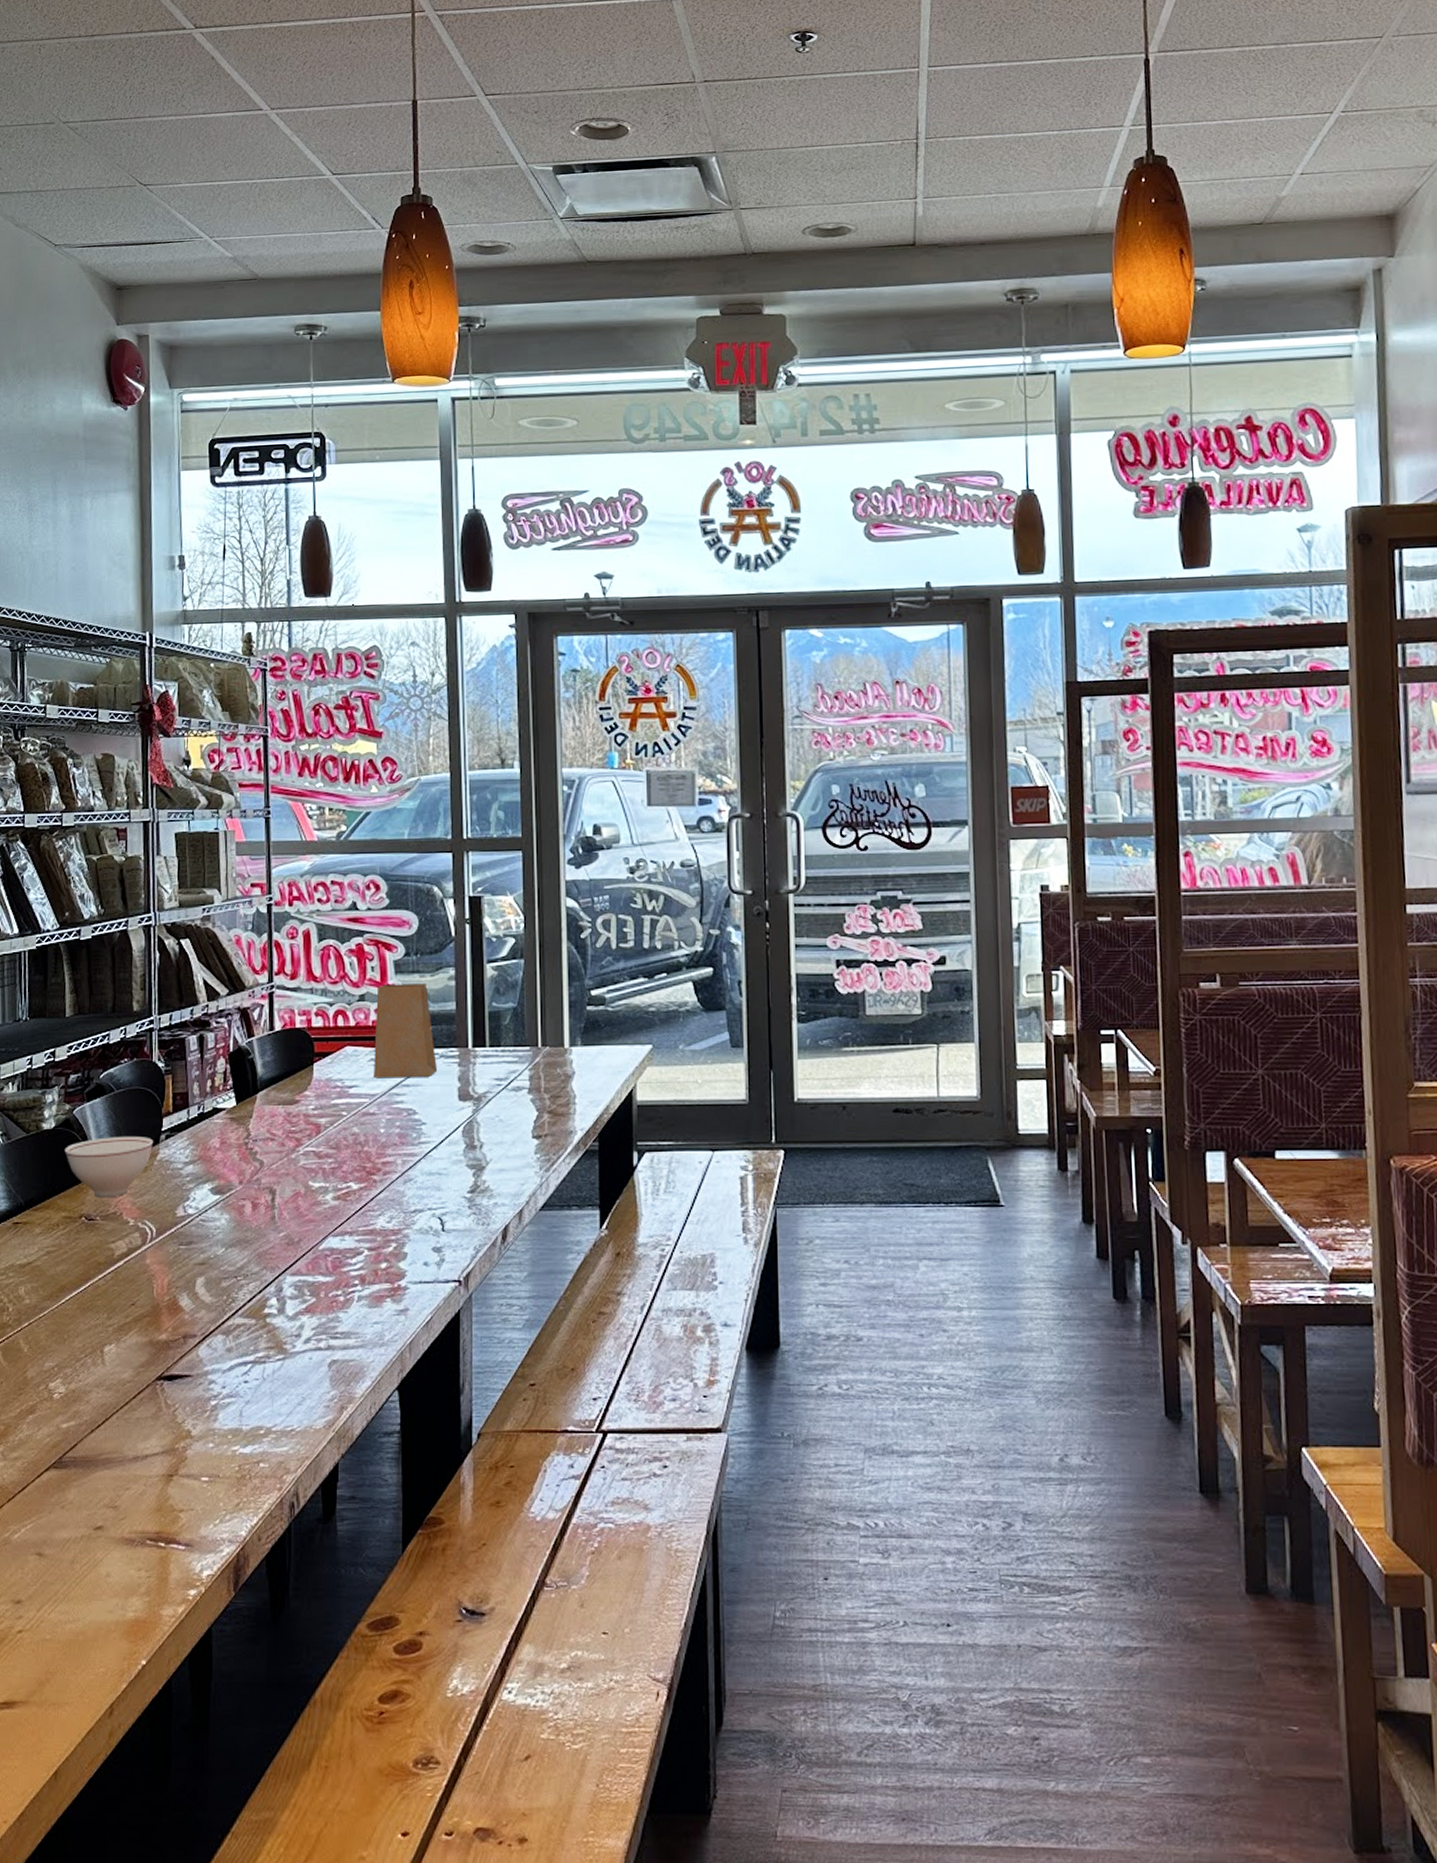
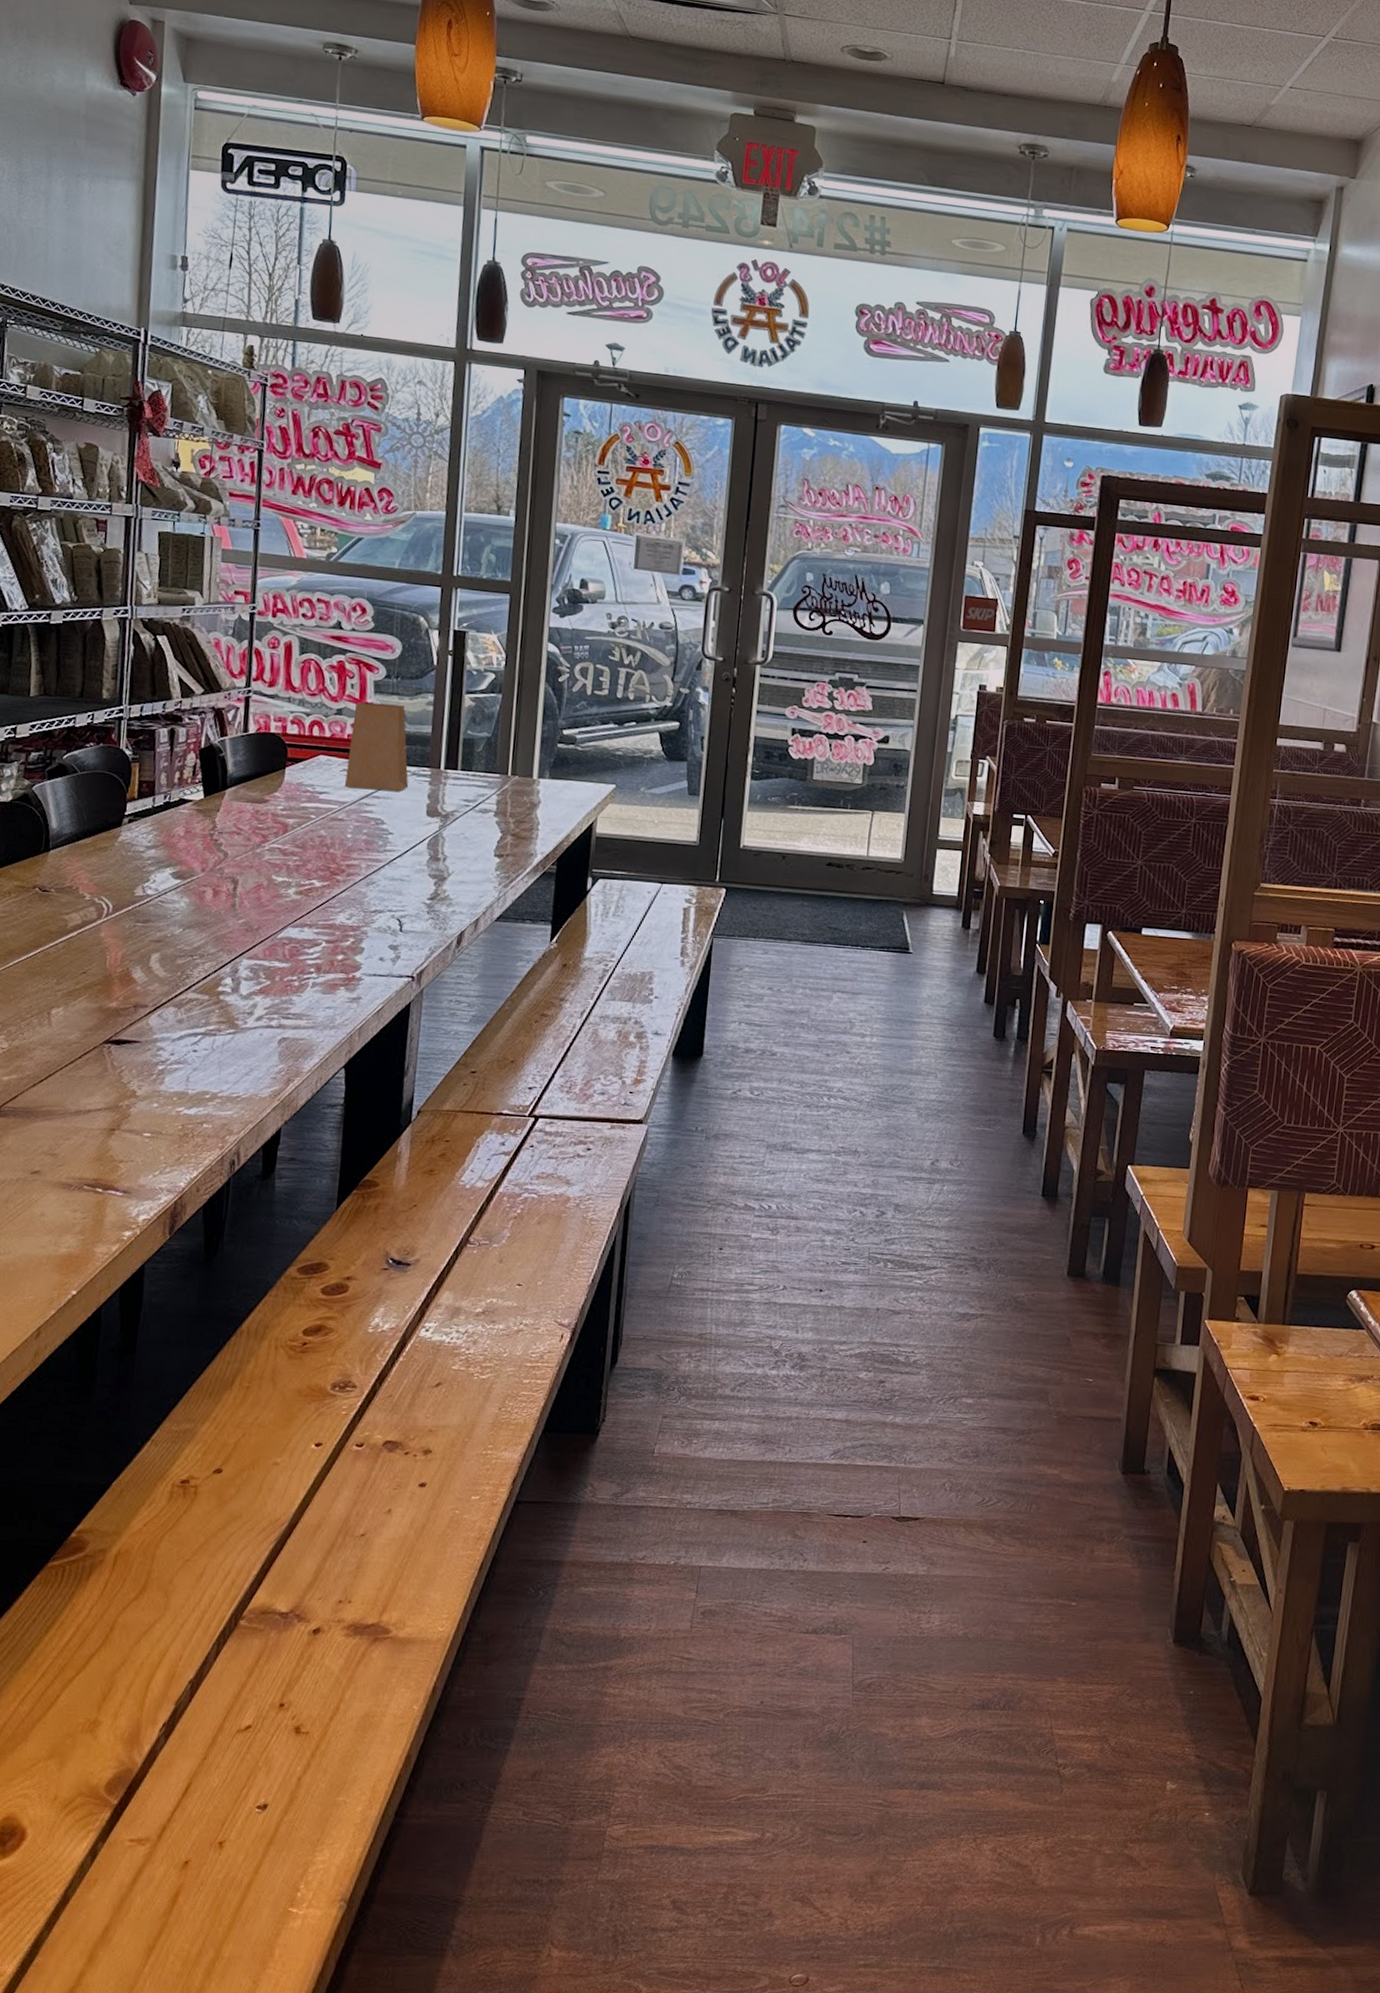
bowl: present [64,1135,154,1198] -> none [21,815,117,872]

